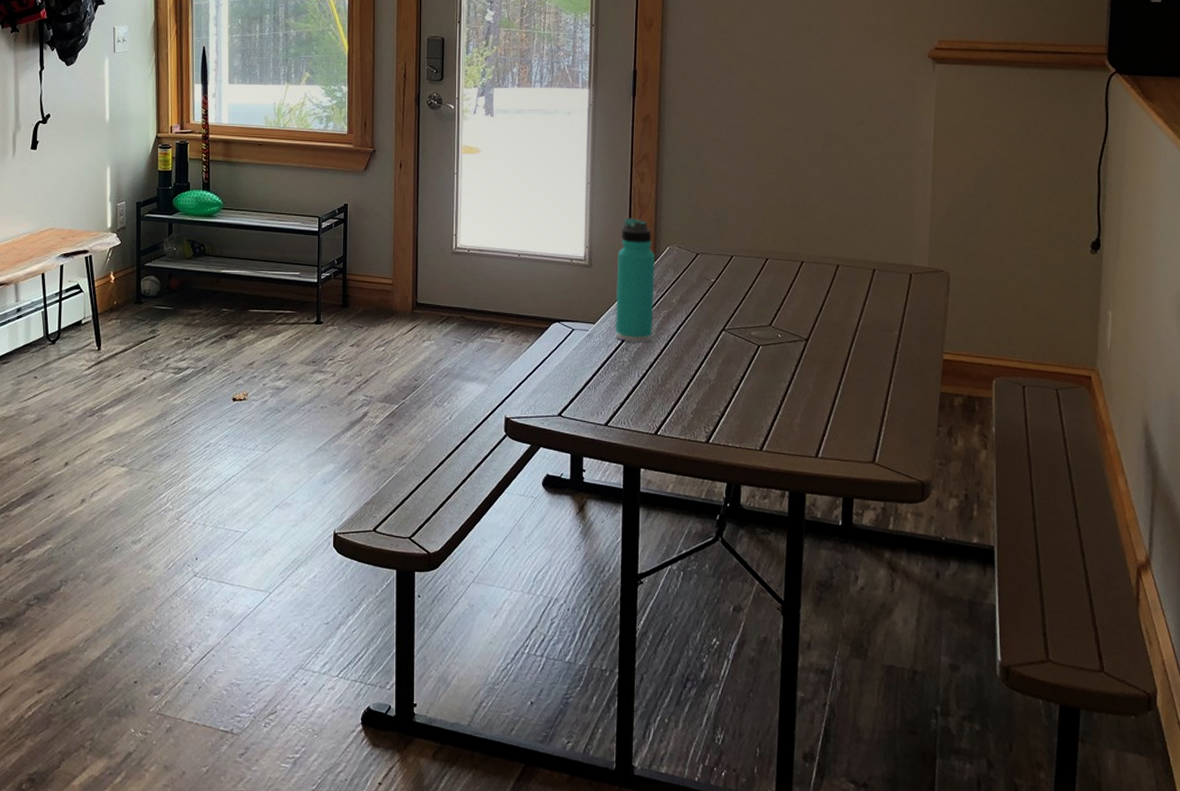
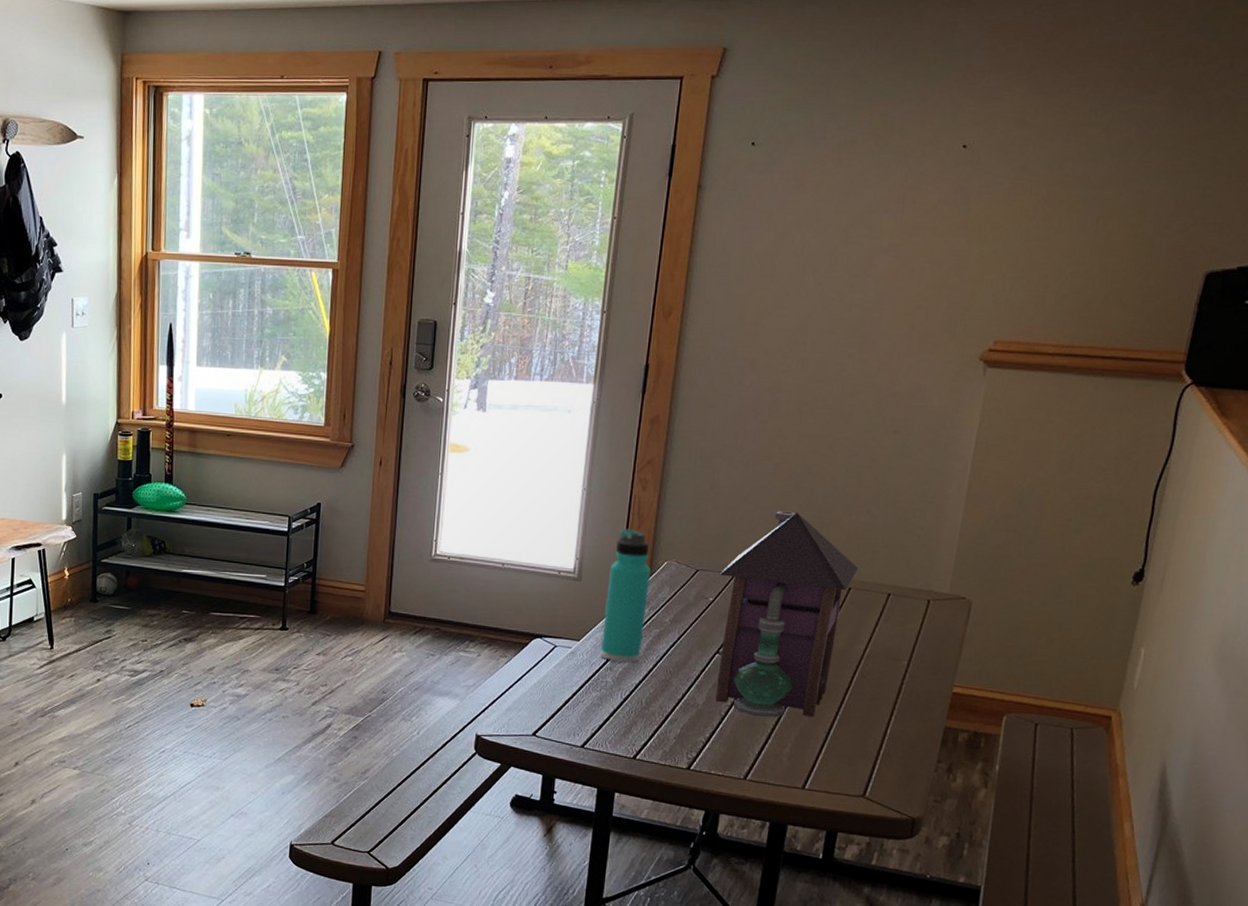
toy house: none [718,197,843,390] -> present [715,511,858,718]

